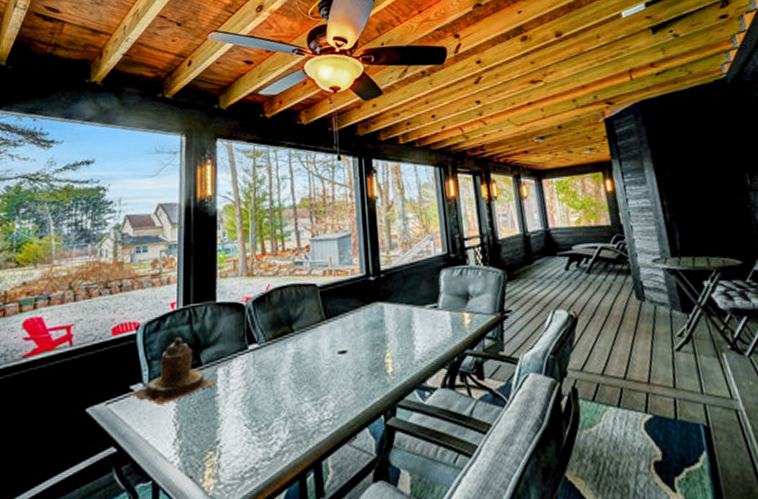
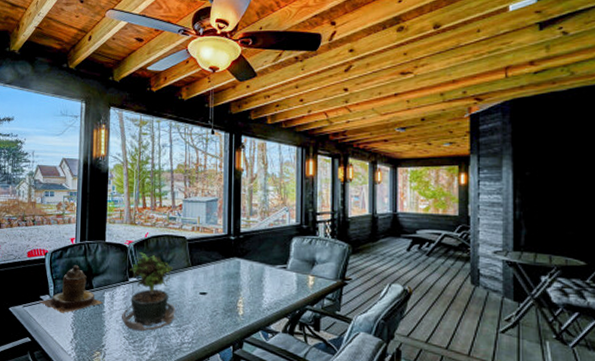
potted plant: none [240,310,311,415] -> present [121,252,177,332]

